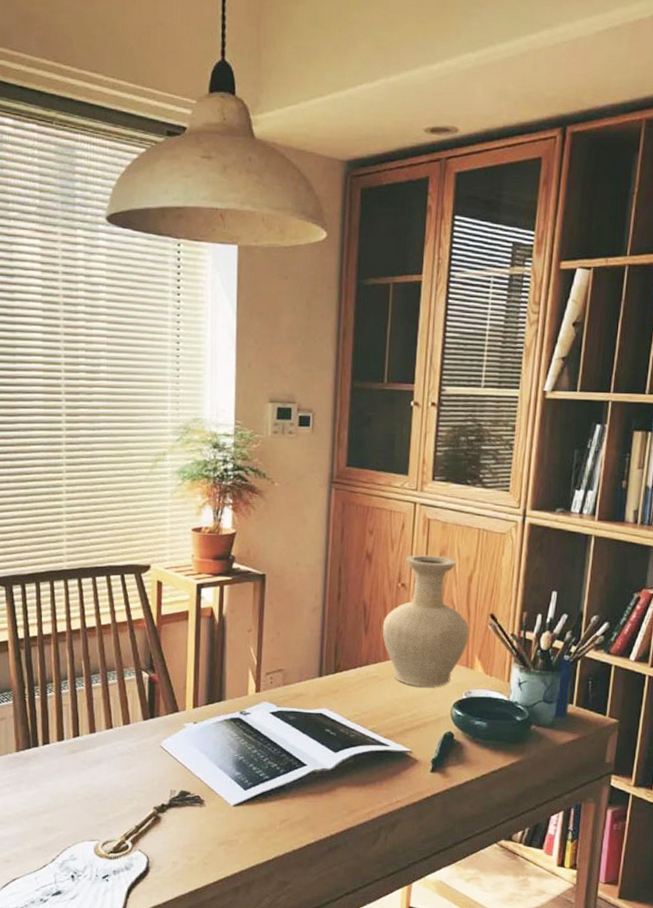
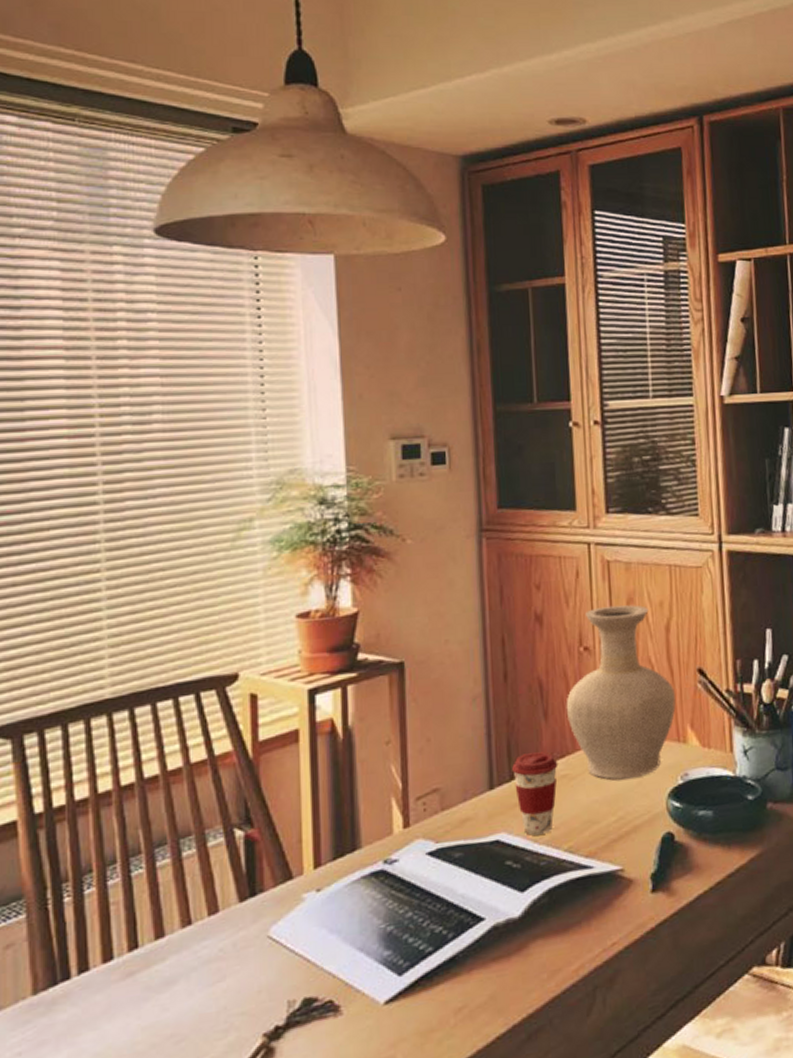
coffee cup: none [337,656,372,715] -> present [512,752,558,836]

